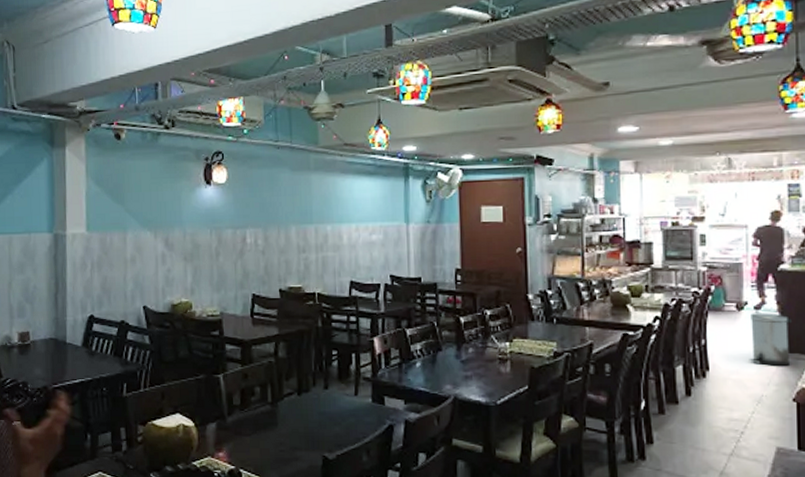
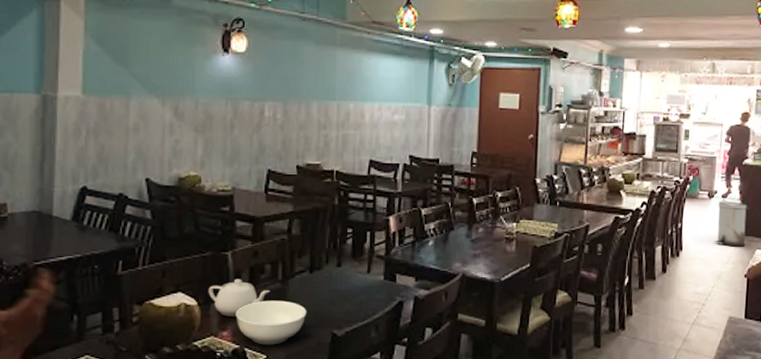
teapot: none [203,401,261,438] -> present [208,279,270,317]
bowl: none [230,422,298,467] -> present [235,300,307,345]

